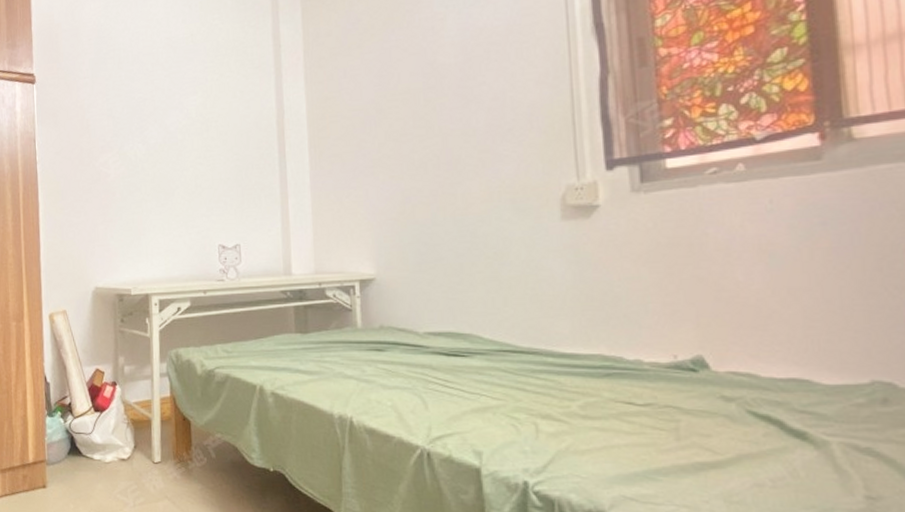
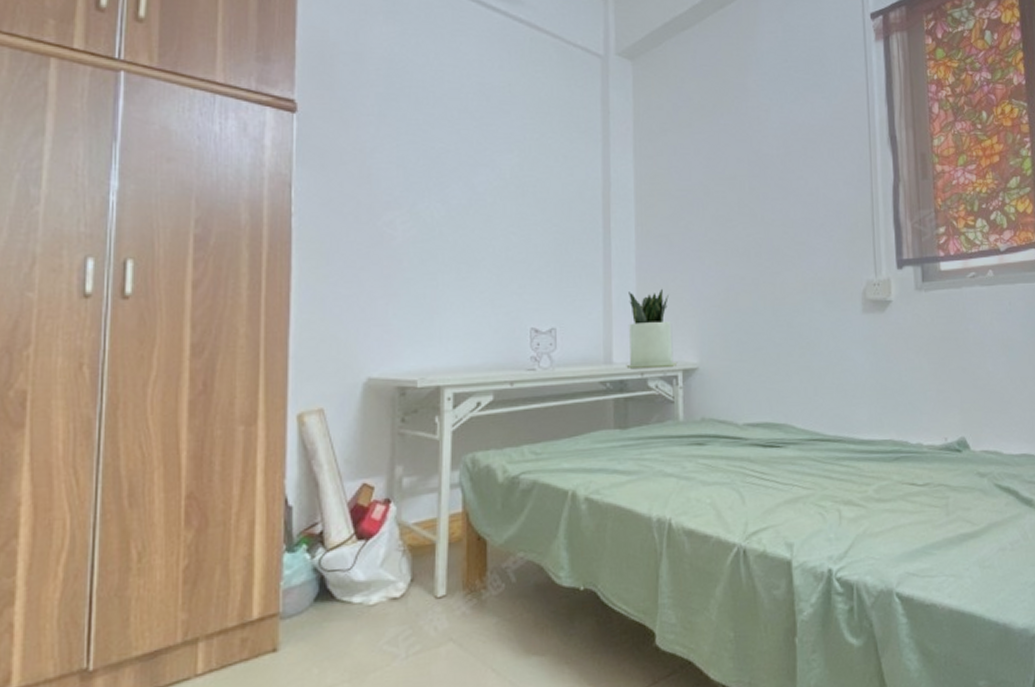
planter: none [304,204,354,280] -> present [626,288,678,370]

